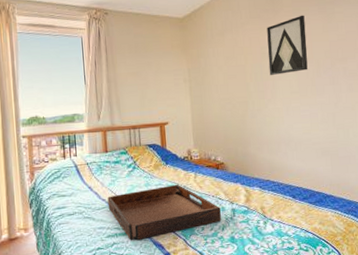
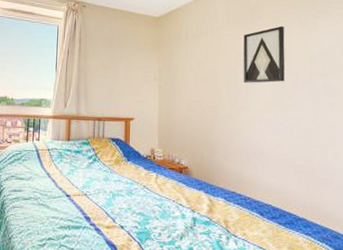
serving tray: present [107,184,221,241] -> none [64,182,180,237]

